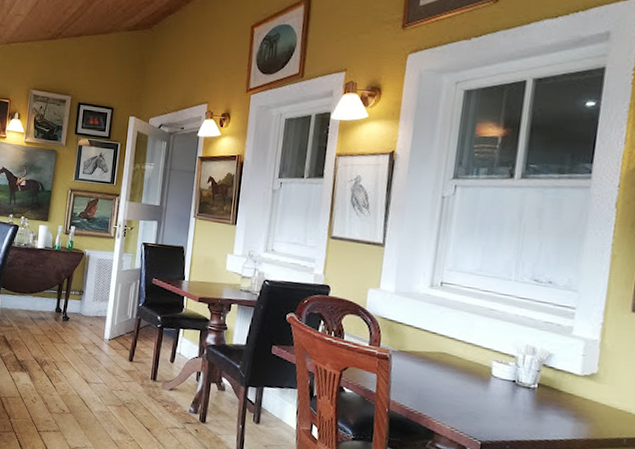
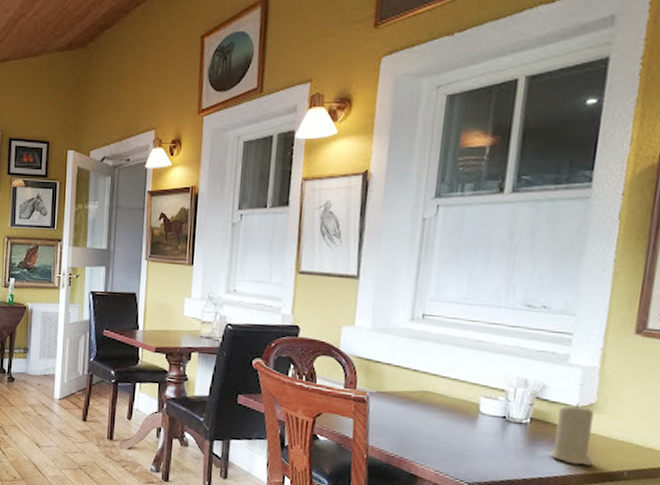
candle: none [555,372,596,432] -> present [549,403,594,466]

